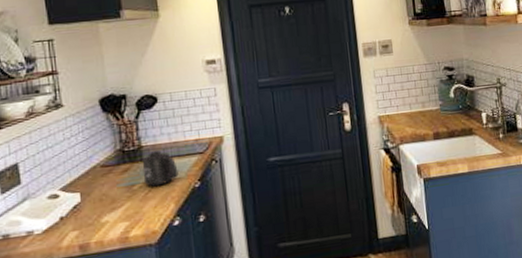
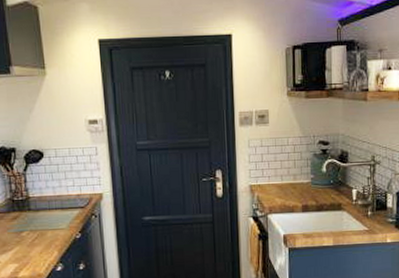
mug: present [142,151,179,187] -> none [29,202,62,235]

